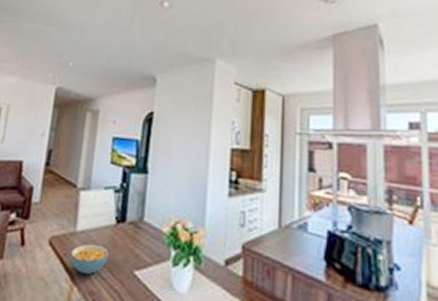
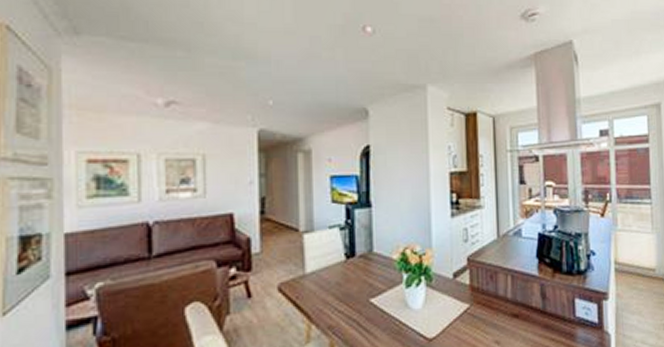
cereal bowl: present [71,243,109,275] -> none [303,282,343,312]

